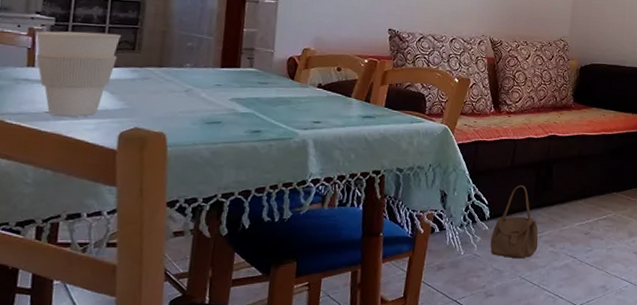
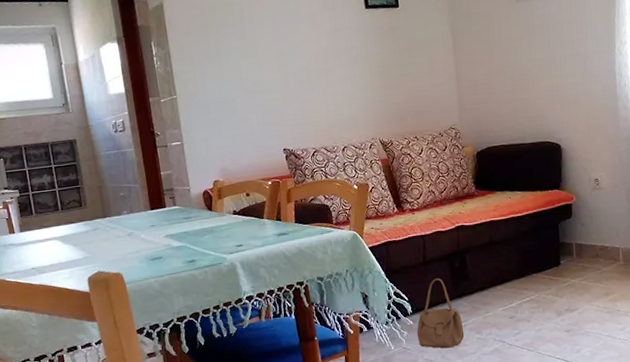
cup: present [35,31,122,118] -> none [8,195,71,272]

